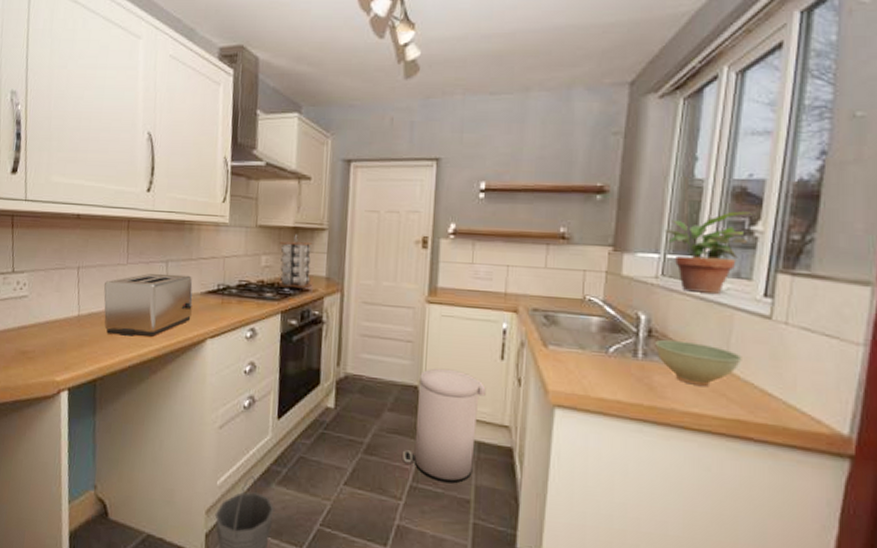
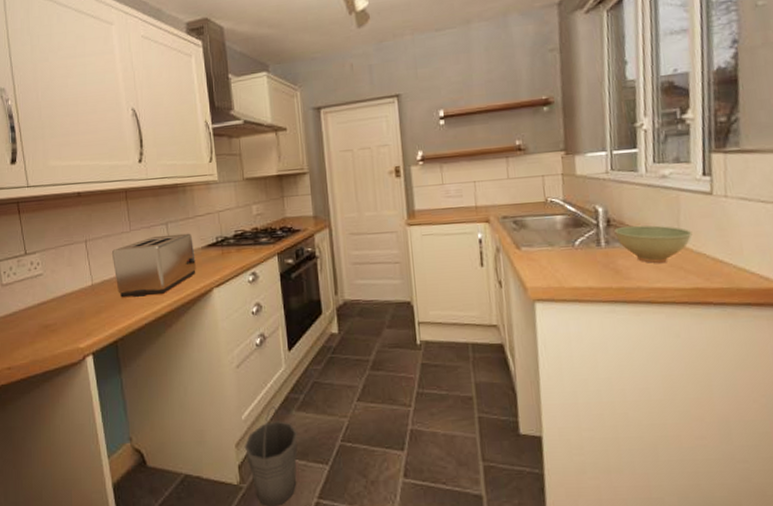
spice rack: present [279,233,312,289] -> none [266,181,301,231]
pedal bin: present [402,368,486,484] -> none [405,281,472,385]
potted plant: present [664,211,752,294] -> none [607,103,682,181]

